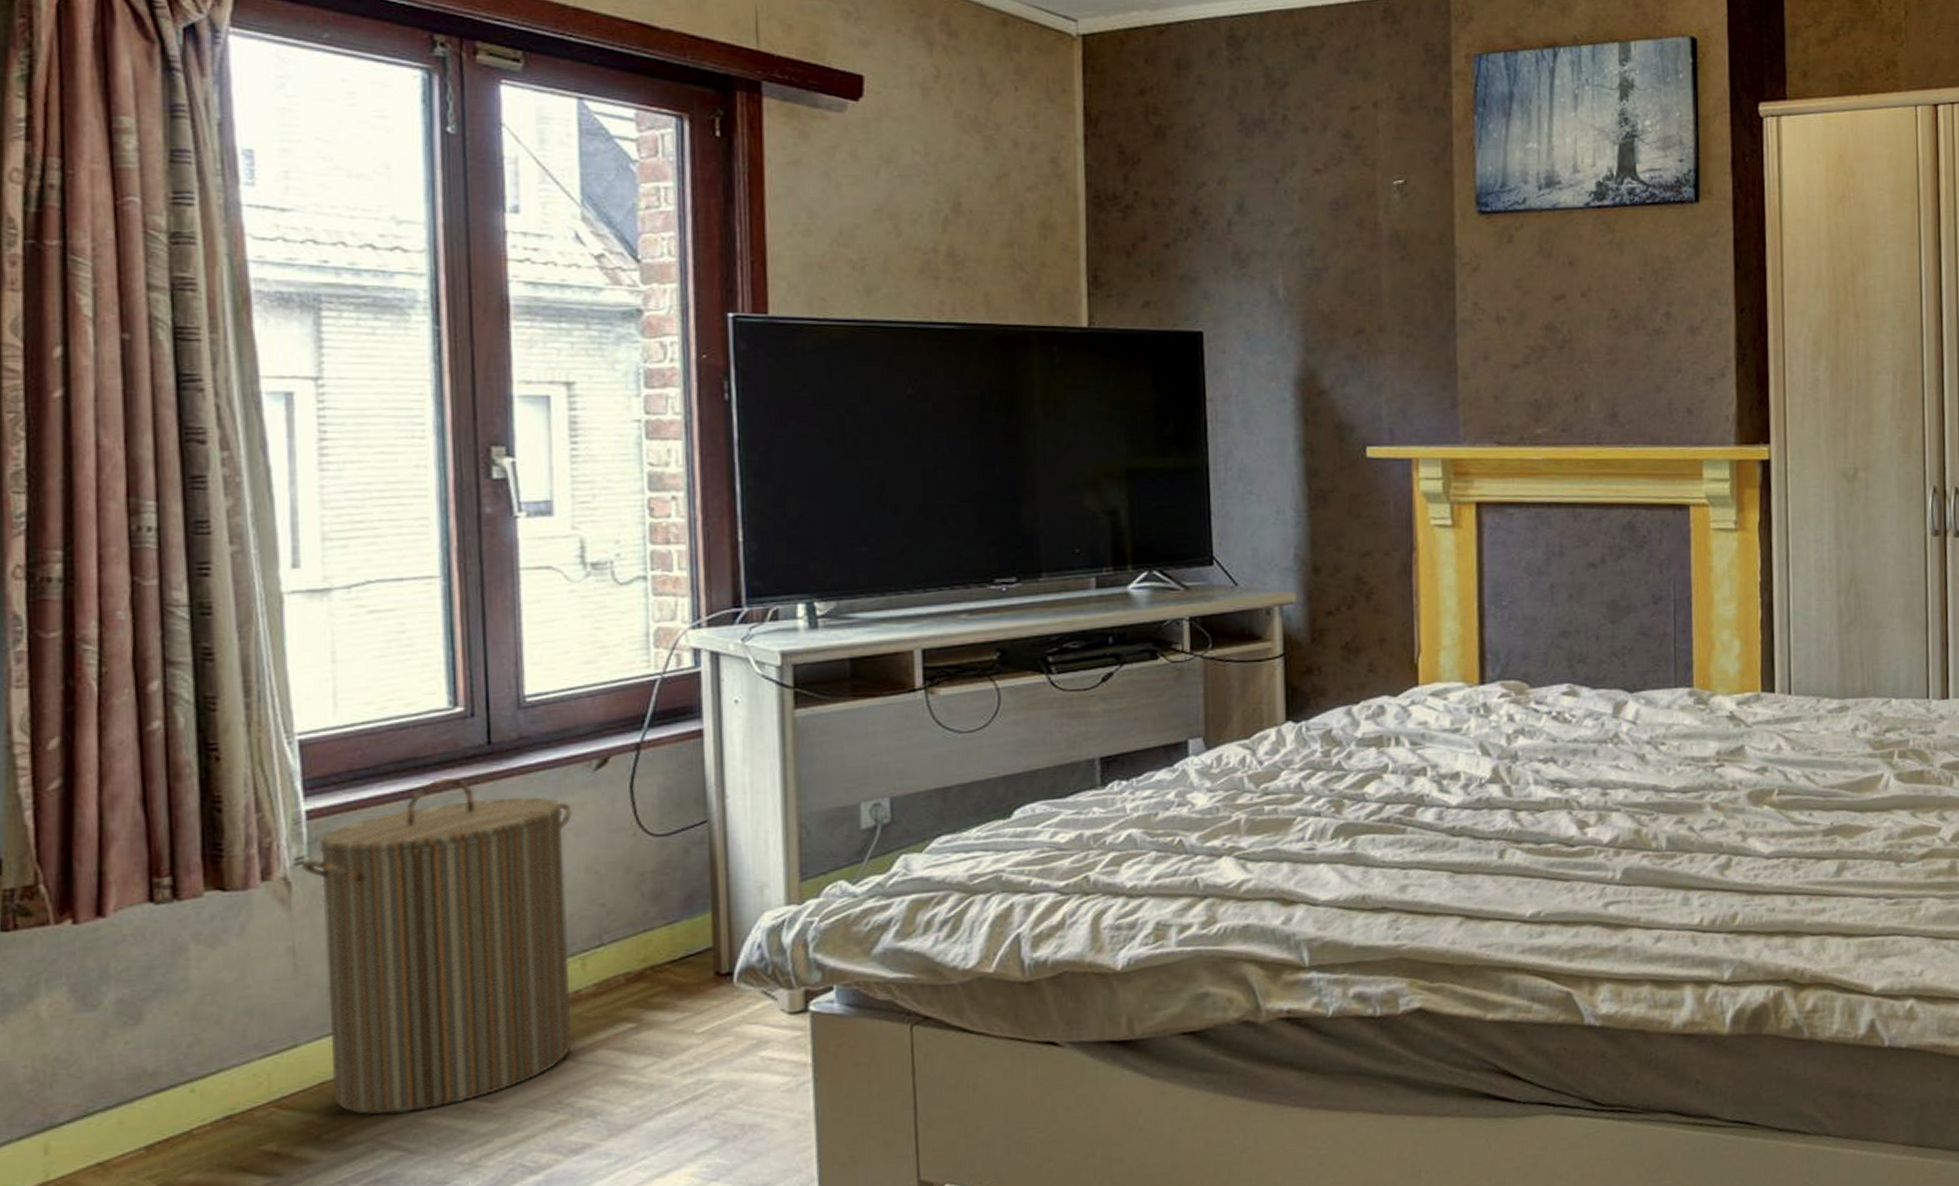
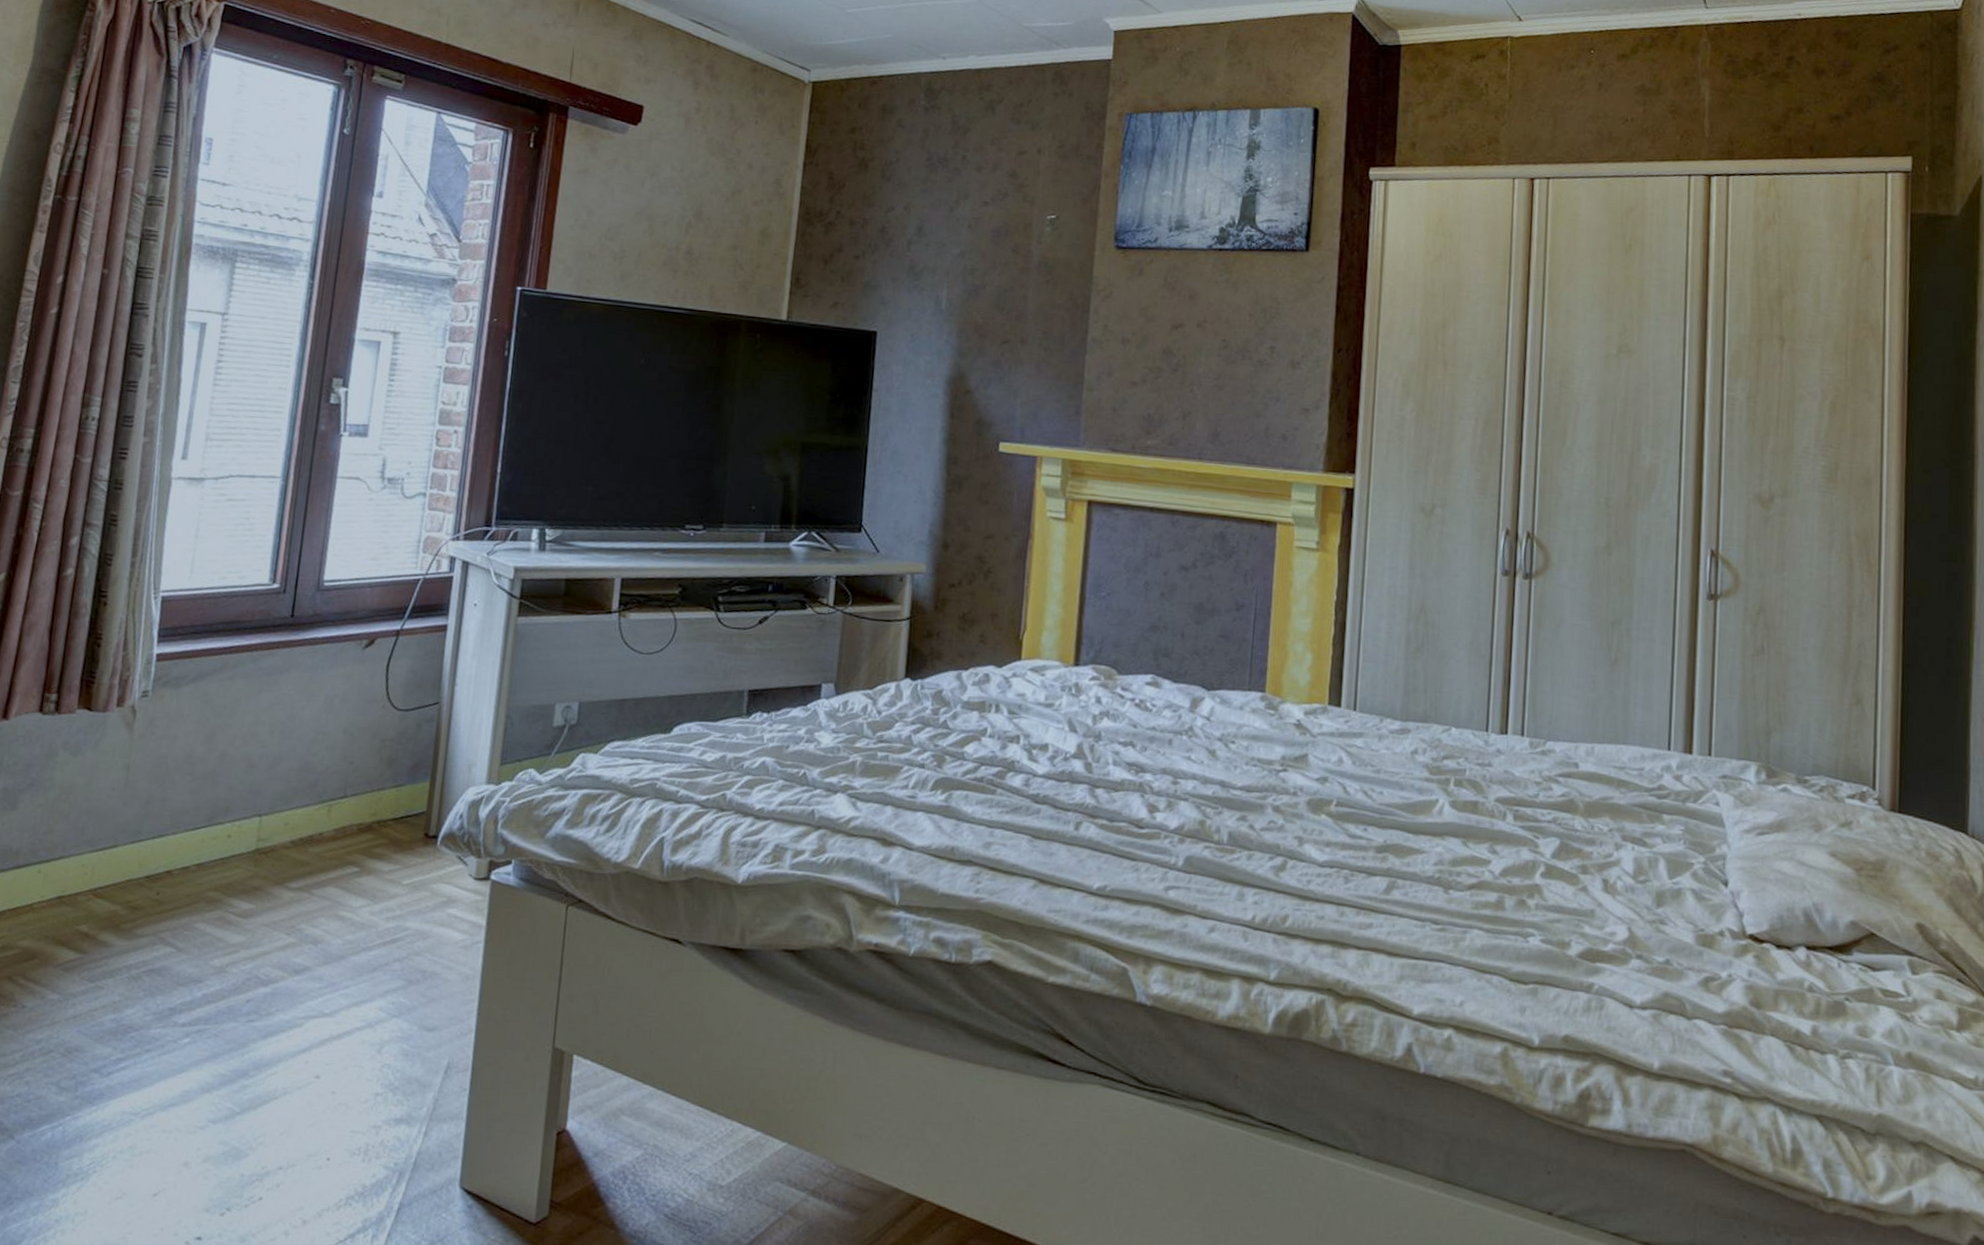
laundry hamper: present [302,777,573,1116] -> none [134,640,342,917]

